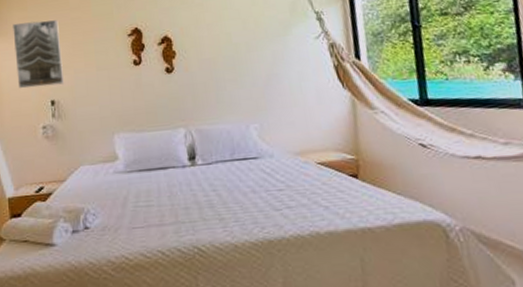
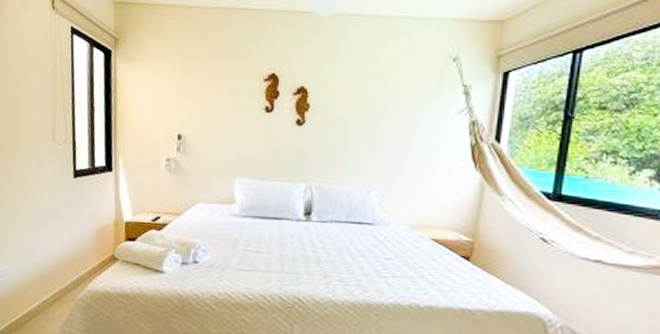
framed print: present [13,20,64,89] -> none [147,50,196,120]

